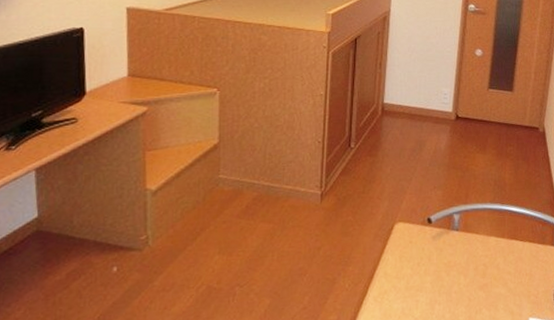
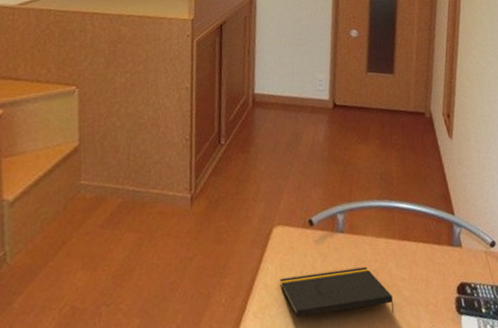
notepad: none [399,261,500,303] -> present [280,266,395,318]

